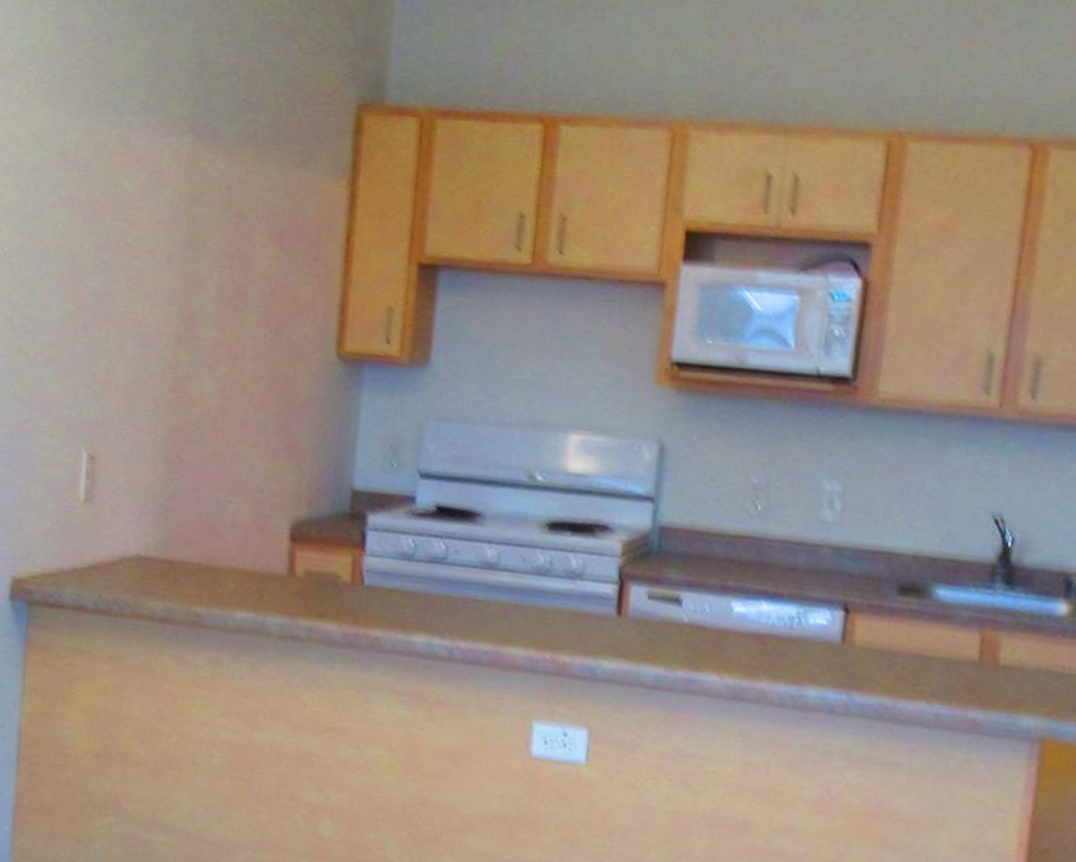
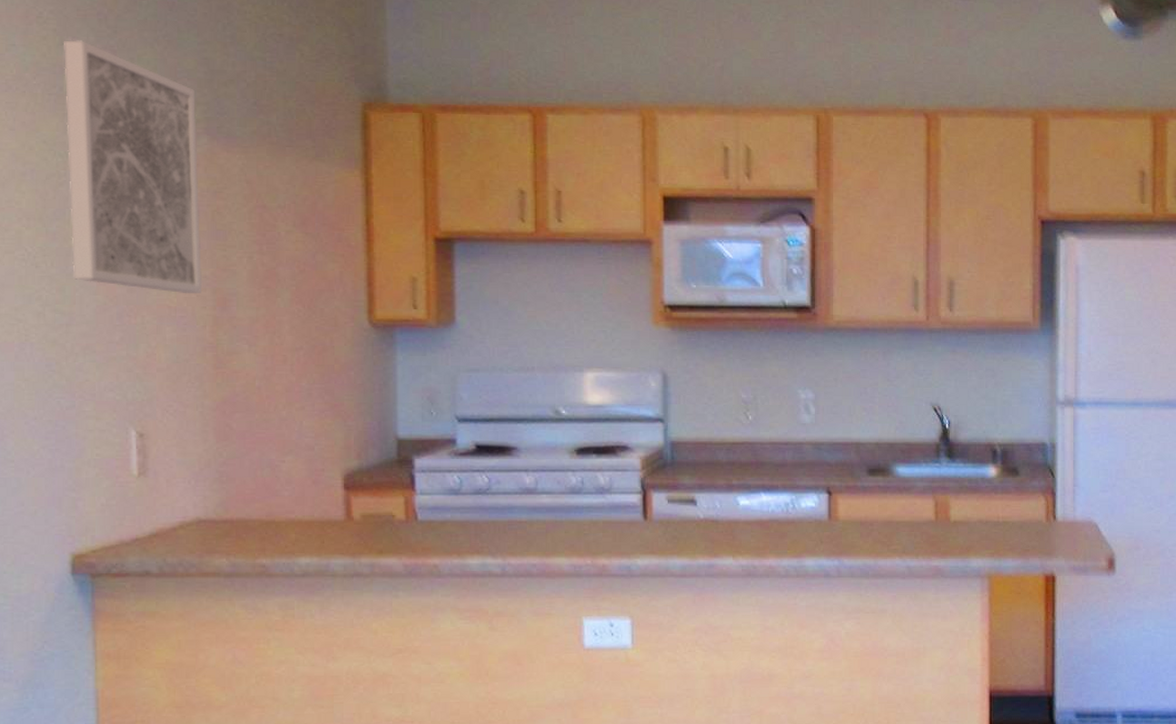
wall art: none [44,24,185,308] -> present [64,40,203,293]

